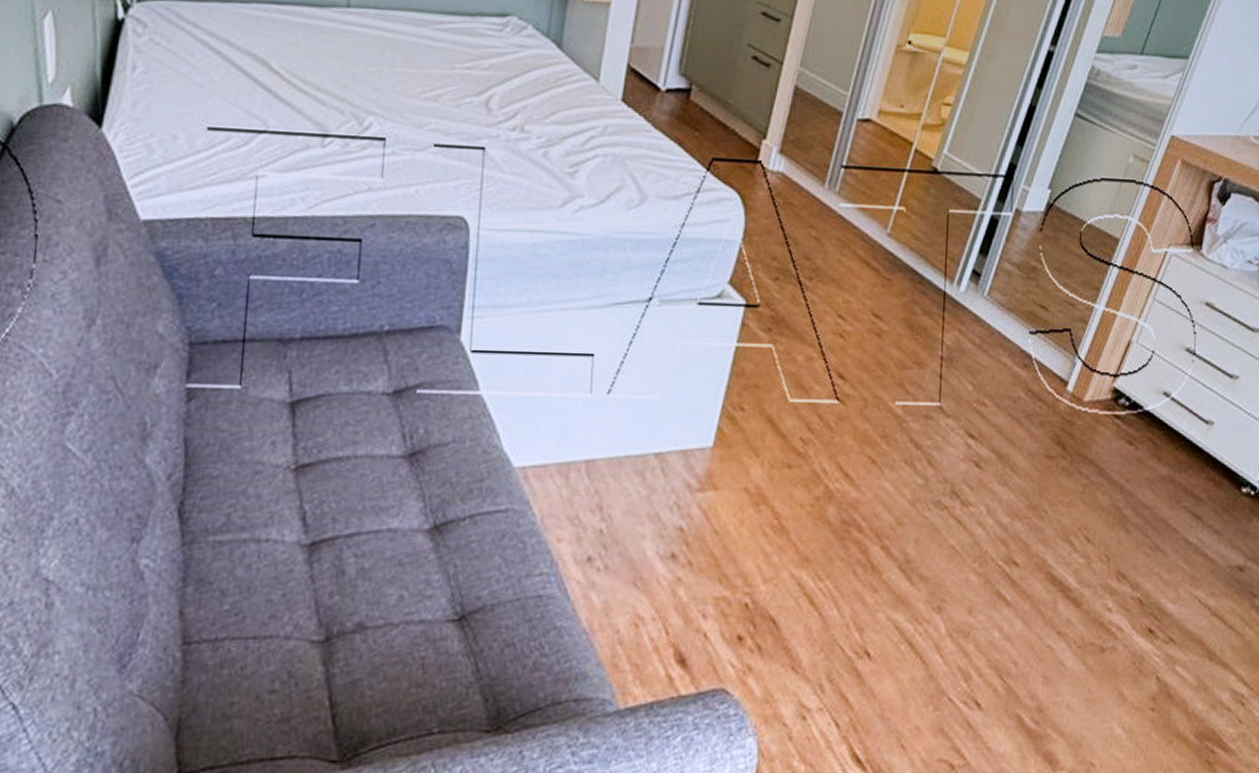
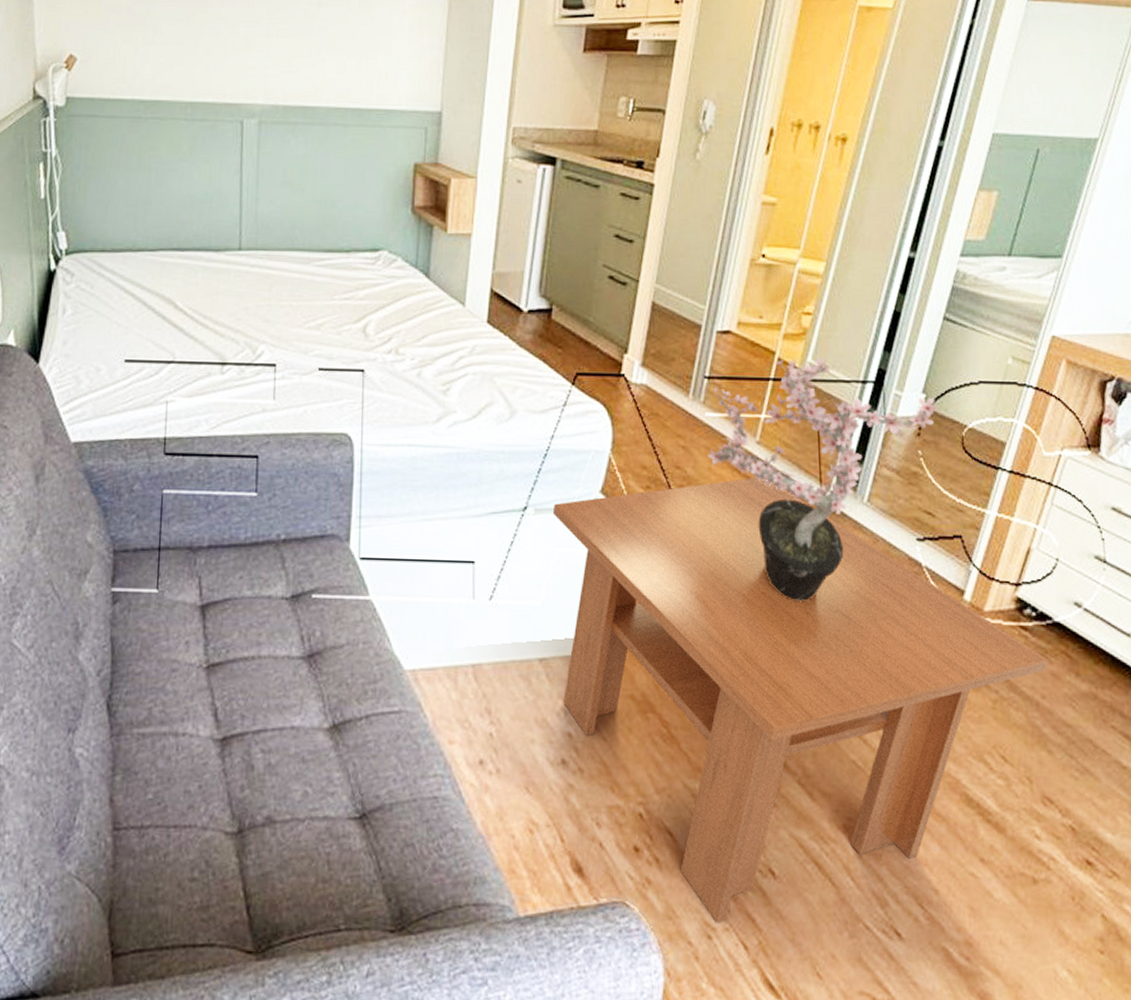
coffee table: none [677,269,1135,705] -> present [552,477,1048,924]
potted plant: none [838,150,1062,394] -> present [708,357,938,602]

